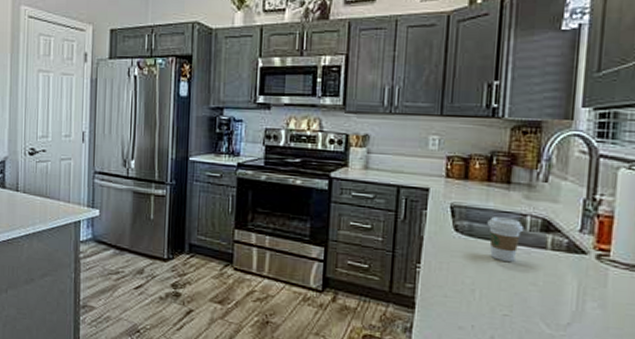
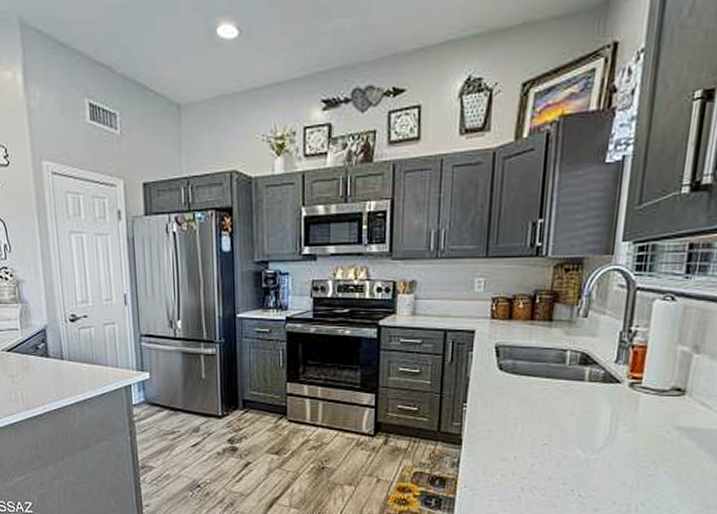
coffee cup: present [487,217,524,262] -> none [530,354,564,395]

